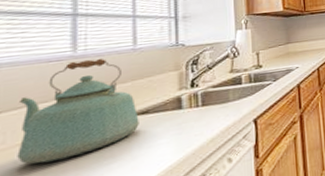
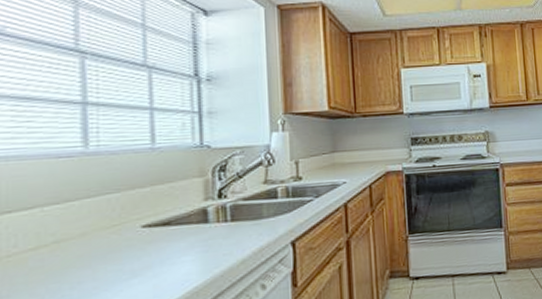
kettle: present [17,58,139,164] -> none [30,156,160,272]

